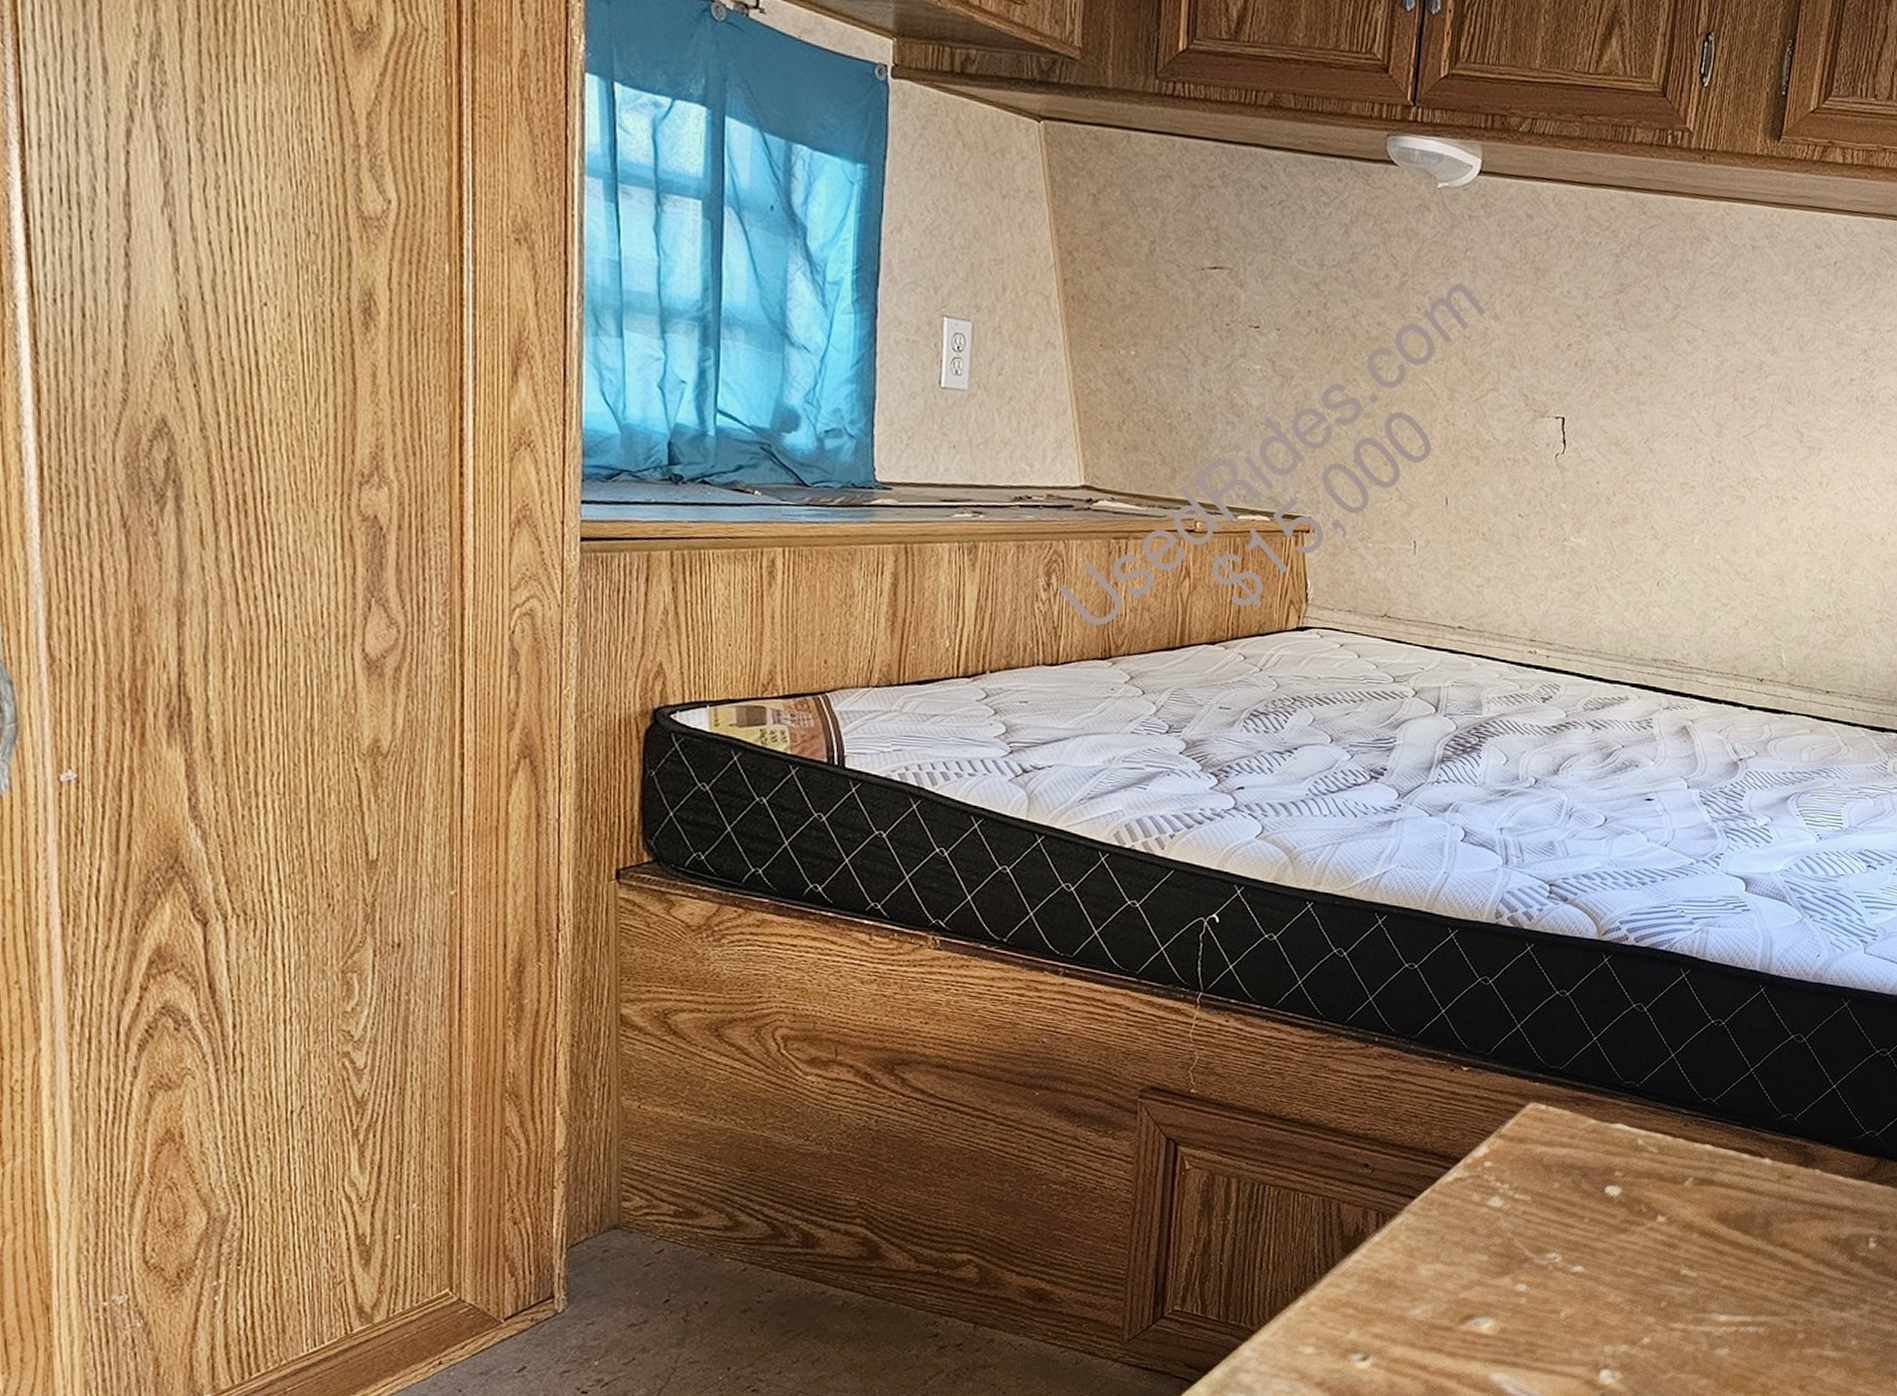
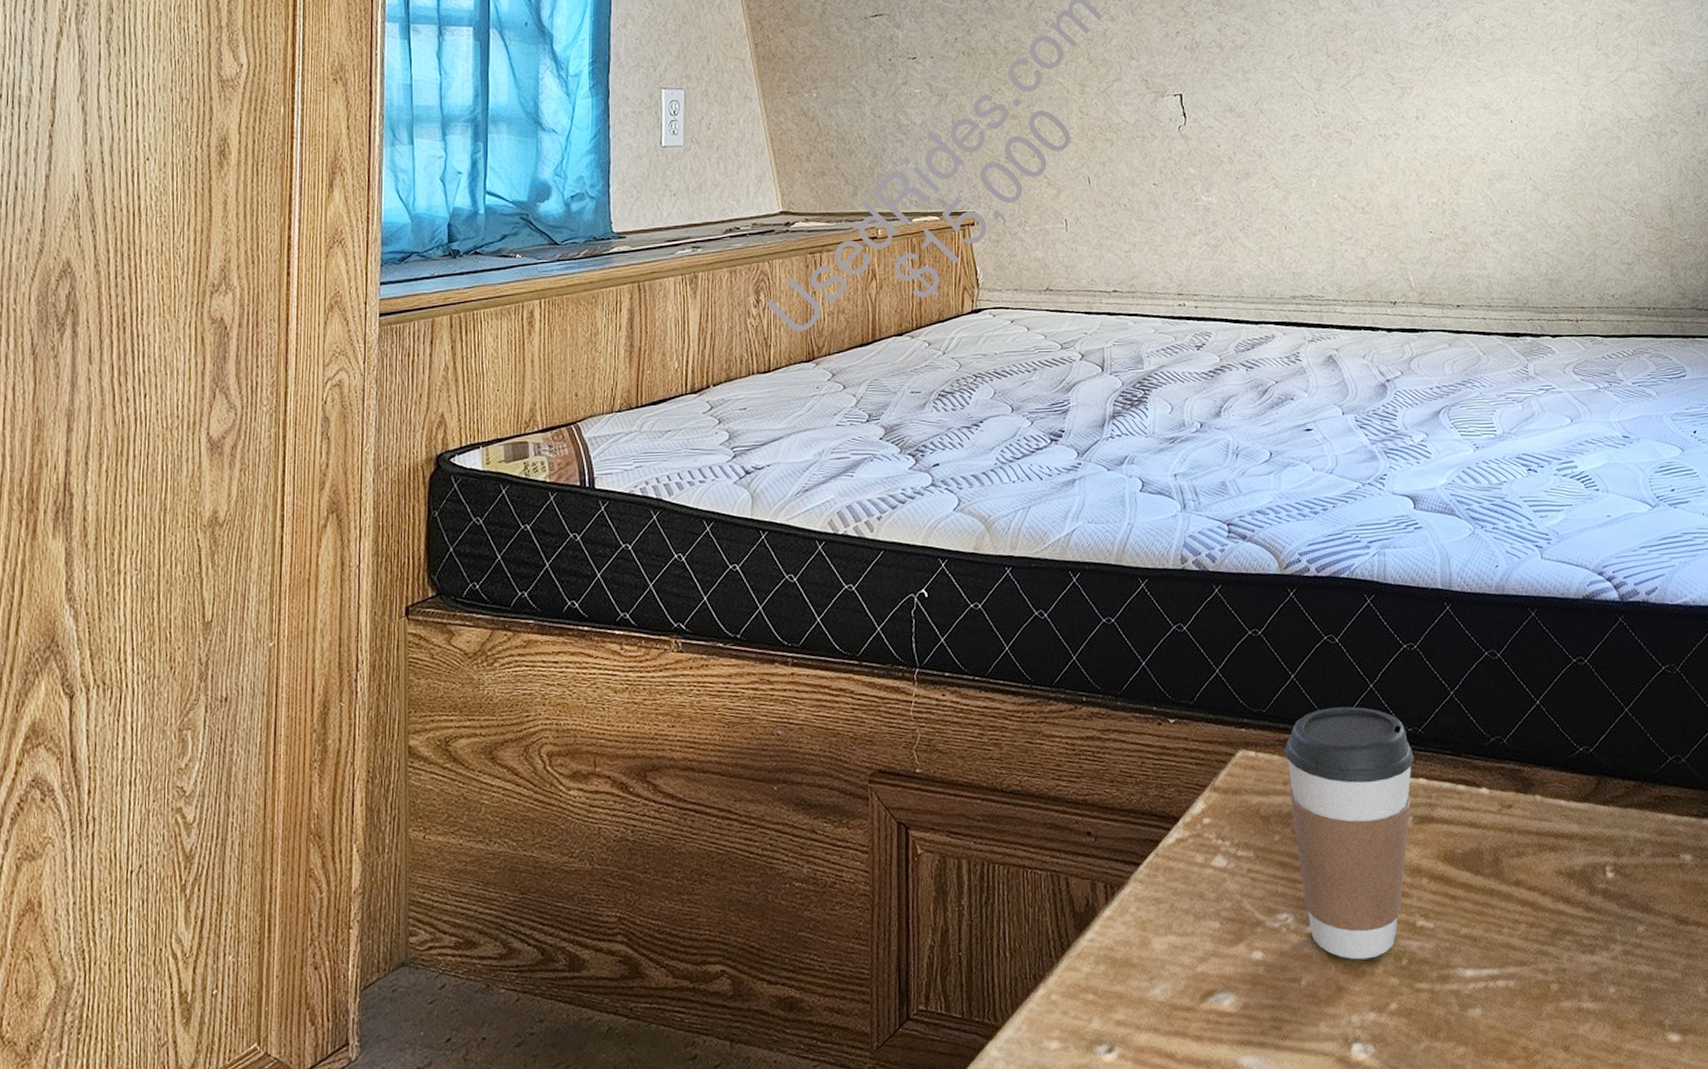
coffee cup: none [1574,1071,1704,1299] -> present [1285,706,1414,960]

